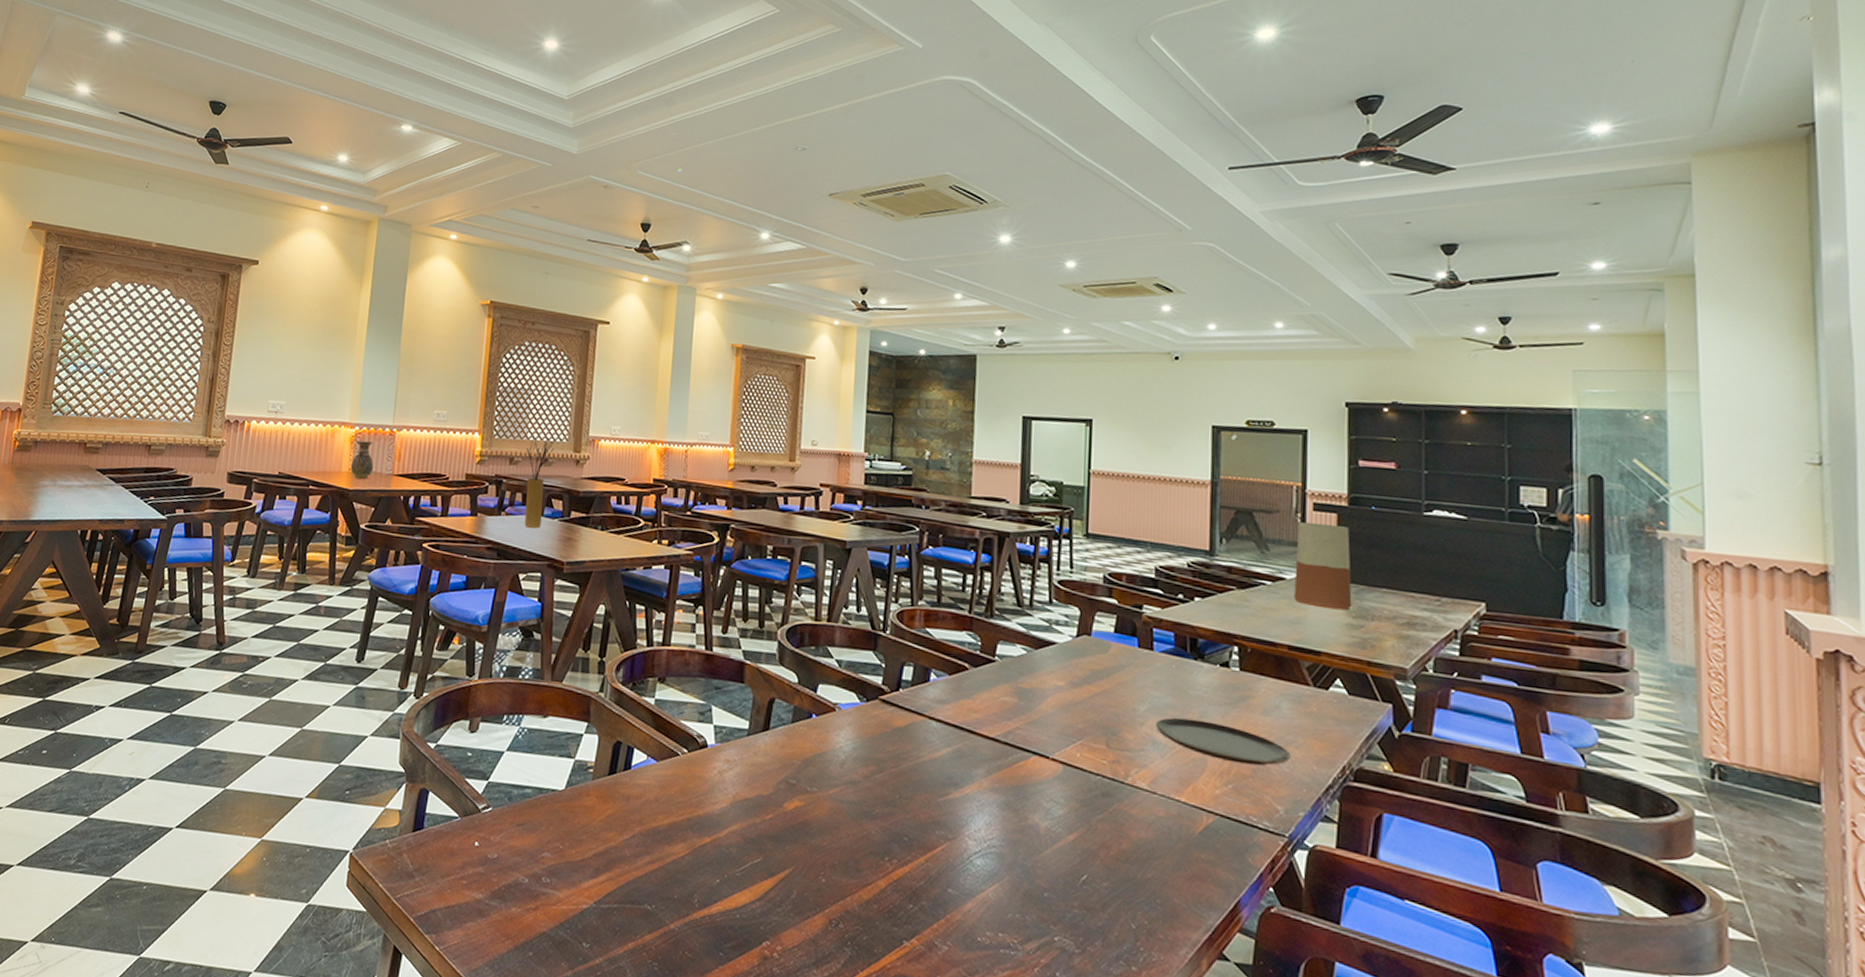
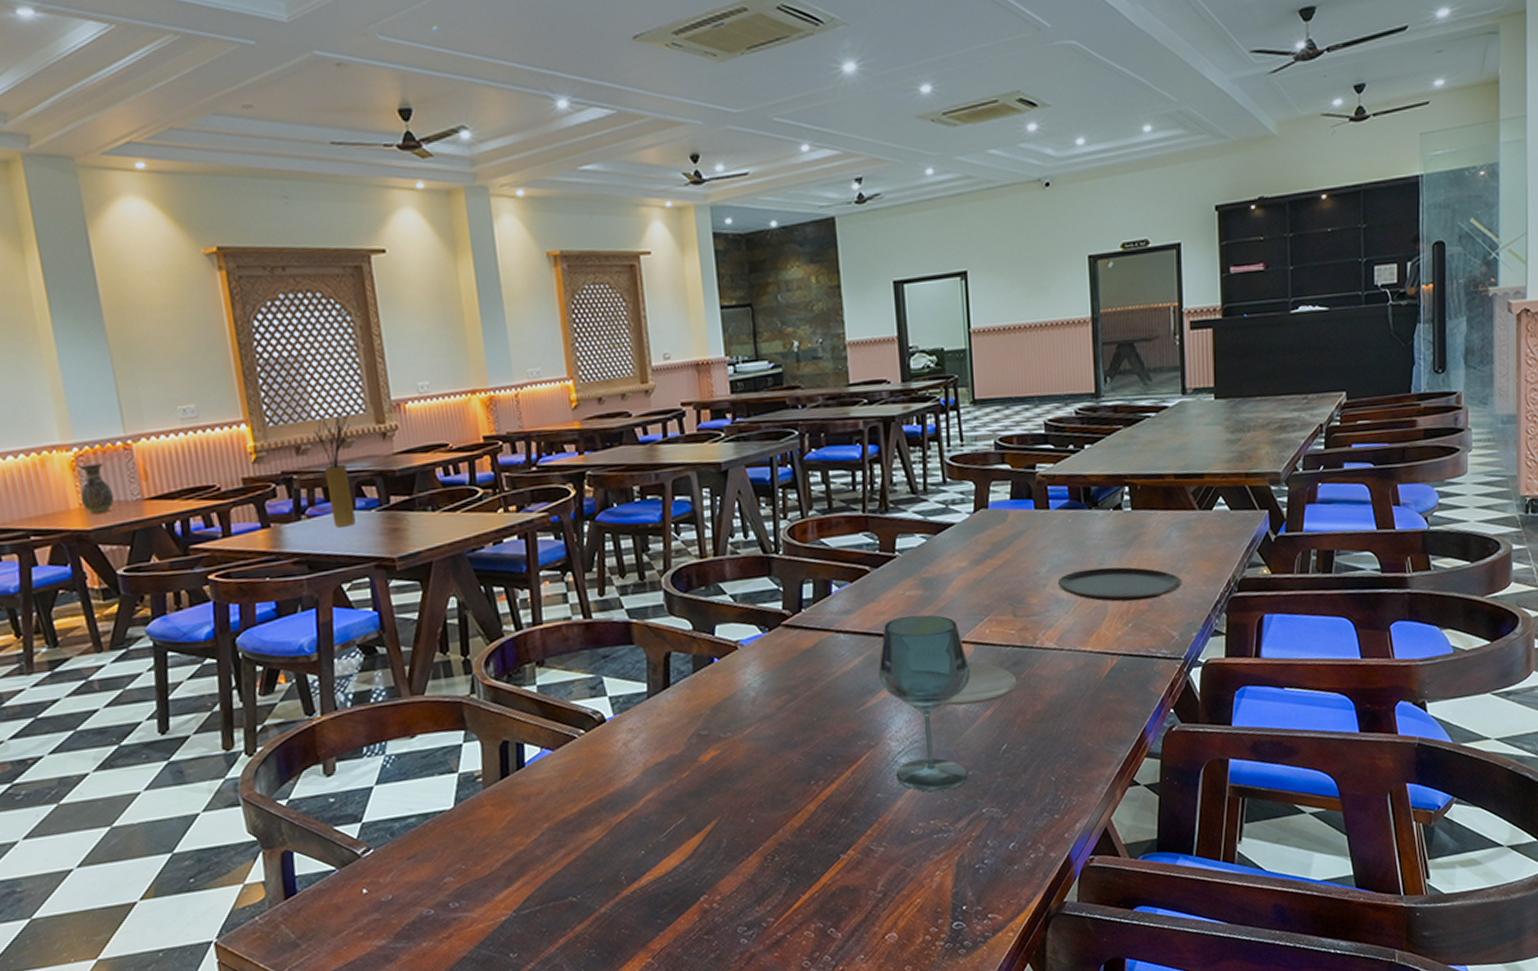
wine glass: none [964,719,1057,907] -> present [877,614,971,792]
plate: none [1024,779,1104,827] -> present [942,661,1017,706]
vase: present [1294,522,1352,611] -> none [1176,340,1230,430]

